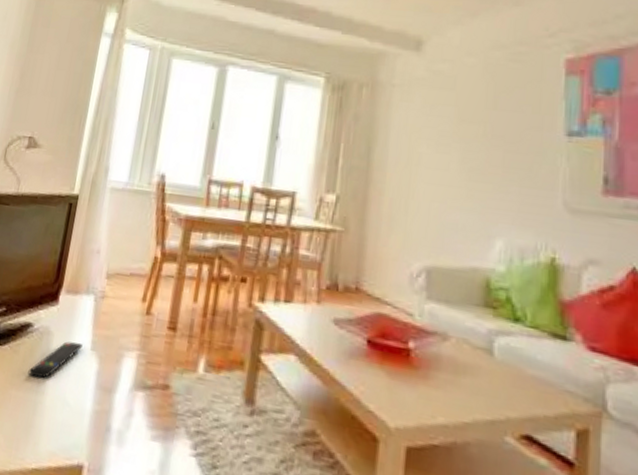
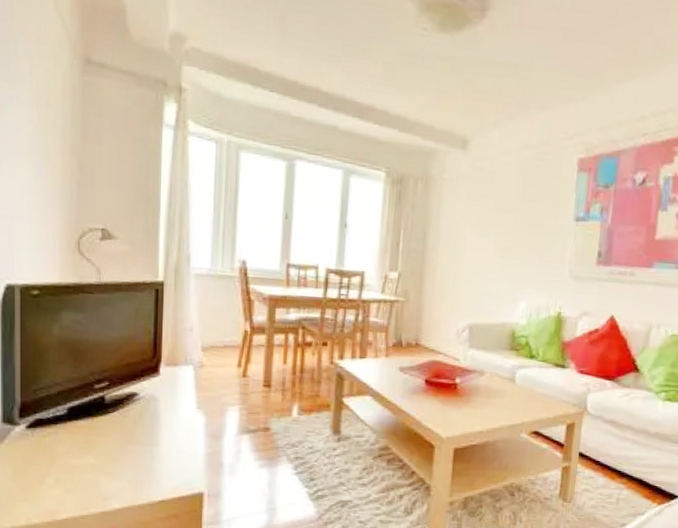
remote control: present [28,341,83,379] -> none [141,404,188,435]

